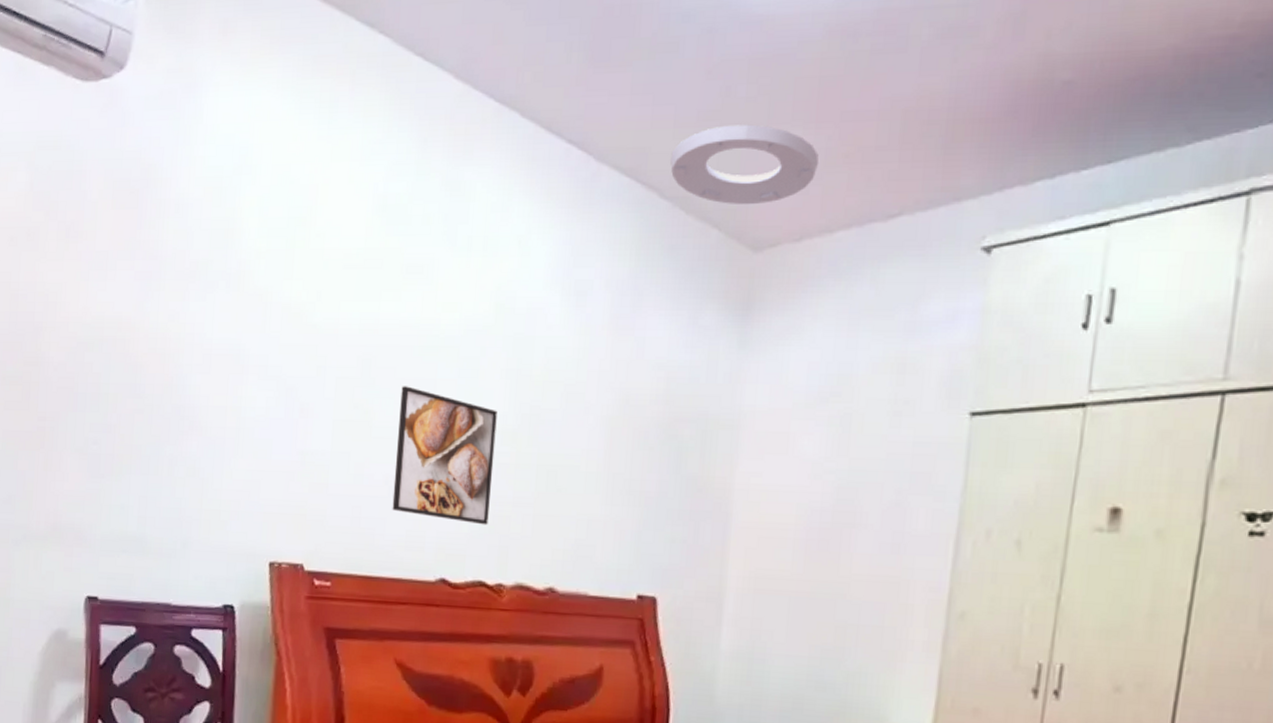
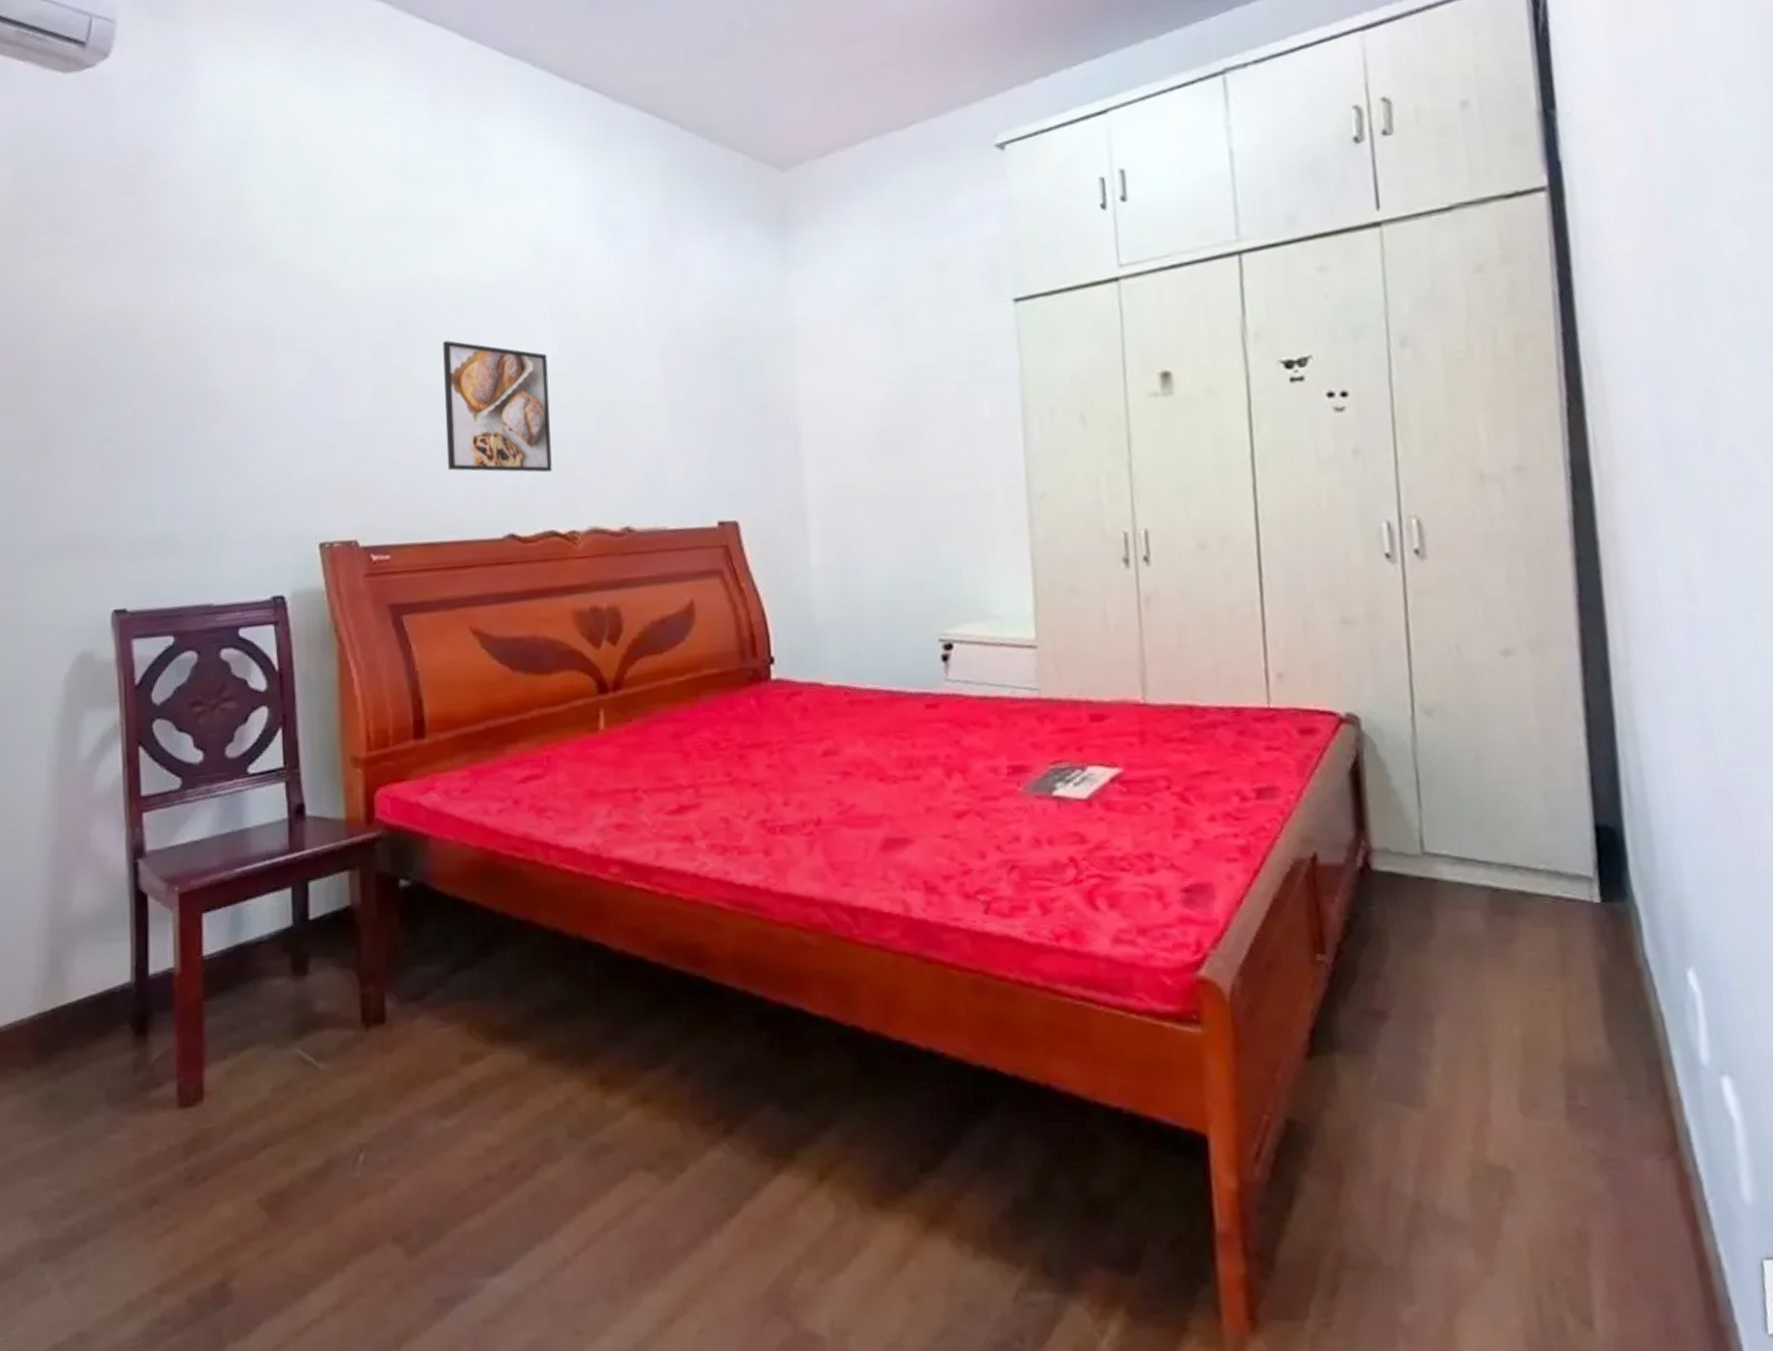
ceiling light: present [670,124,819,204] -> none [686,53,829,129]

